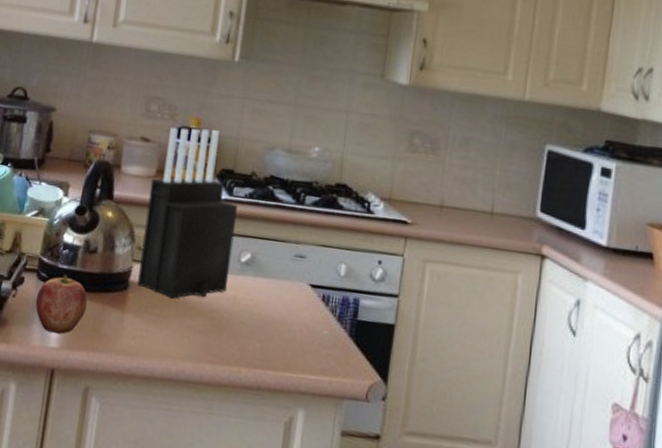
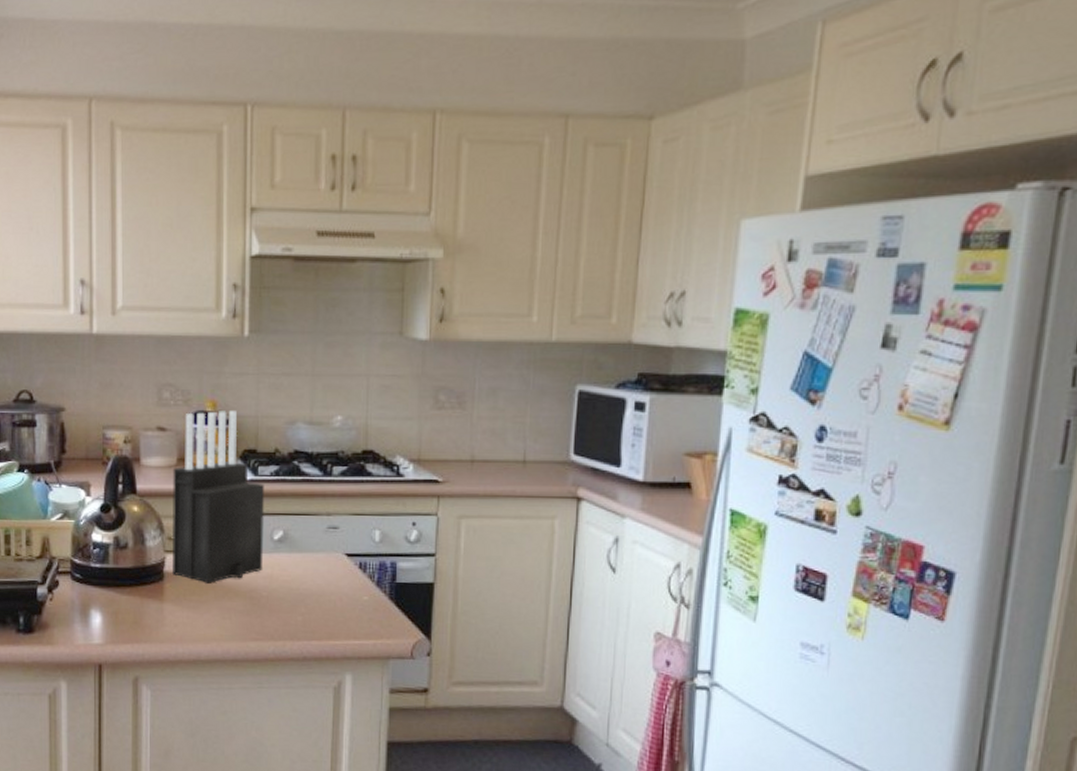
apple: present [35,274,88,335] -> none [73,572,126,631]

